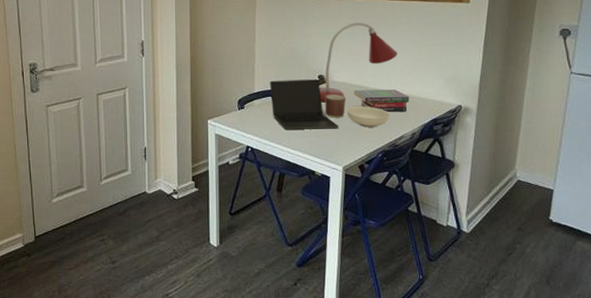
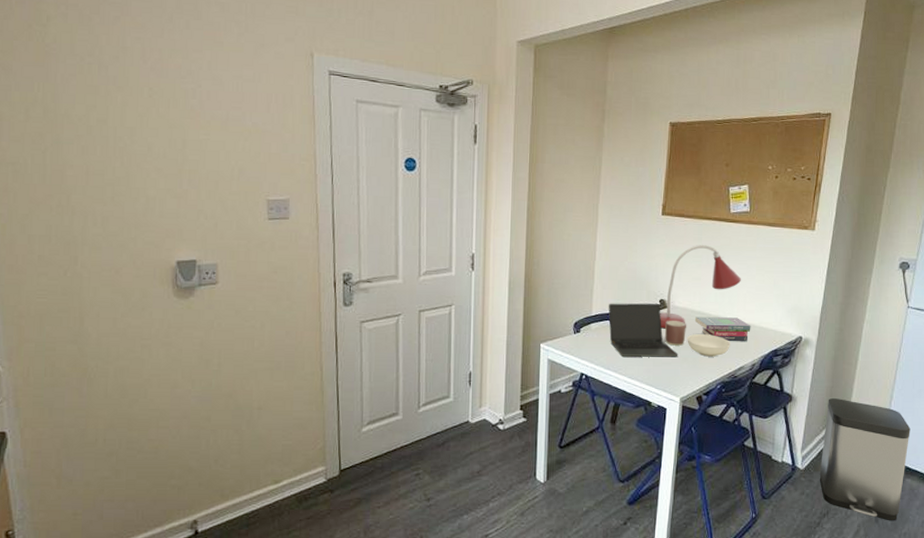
pedal bin: none [486,164,580,283] -> present [819,398,911,521]

